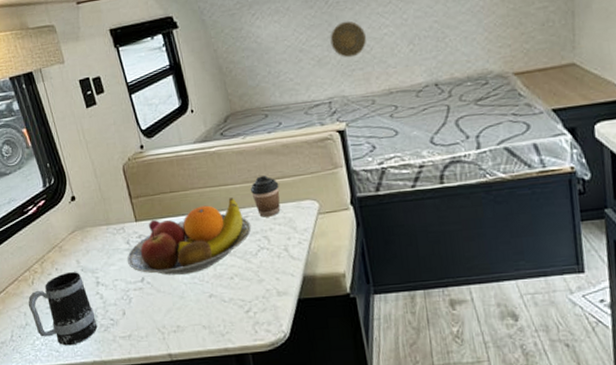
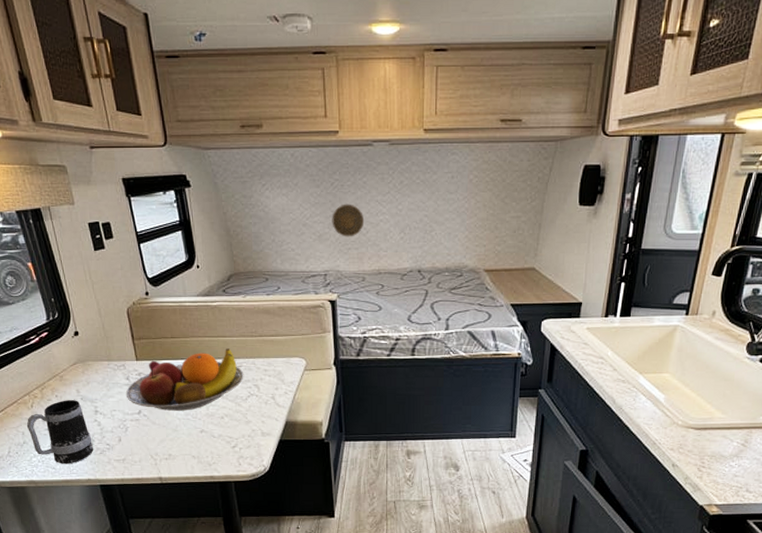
coffee cup: present [251,175,281,217] -> none [247,332,273,368]

